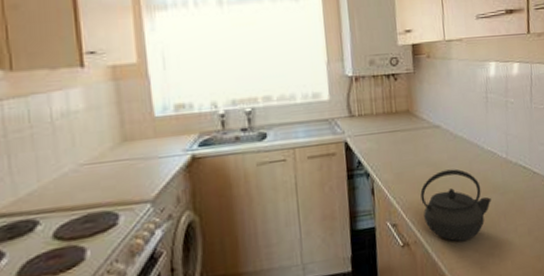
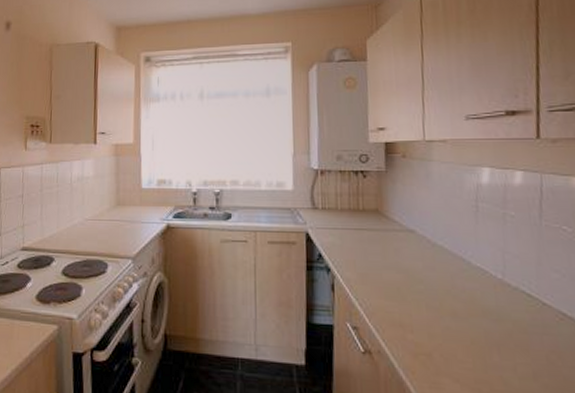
kettle: present [420,169,491,242] -> none [387,280,480,366]

